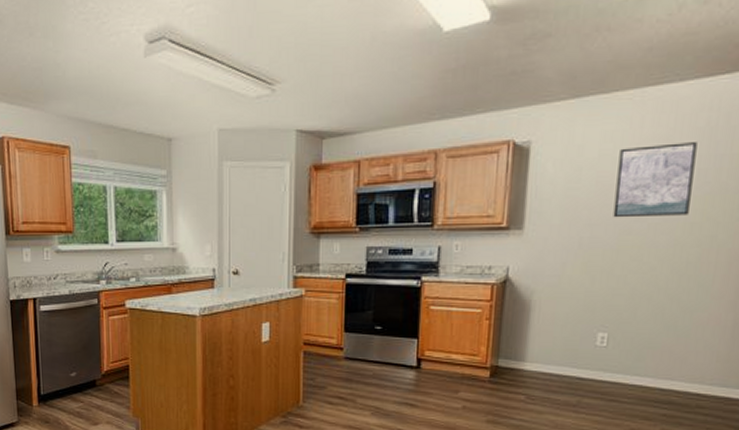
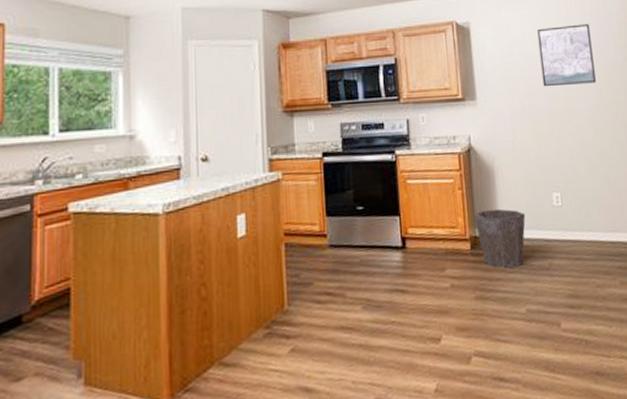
waste bin: none [498,342,559,400] -> present [473,208,526,268]

